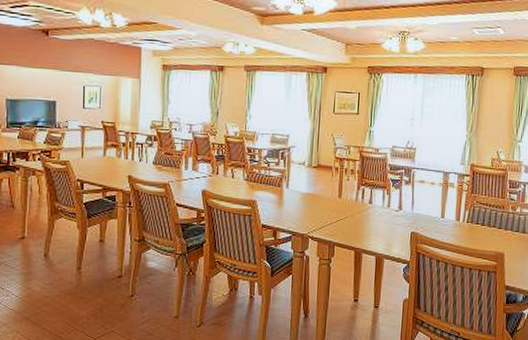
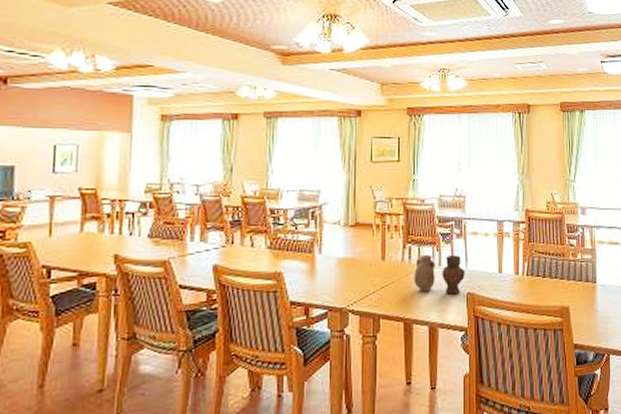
vase: none [365,197,411,232] -> present [414,255,465,294]

